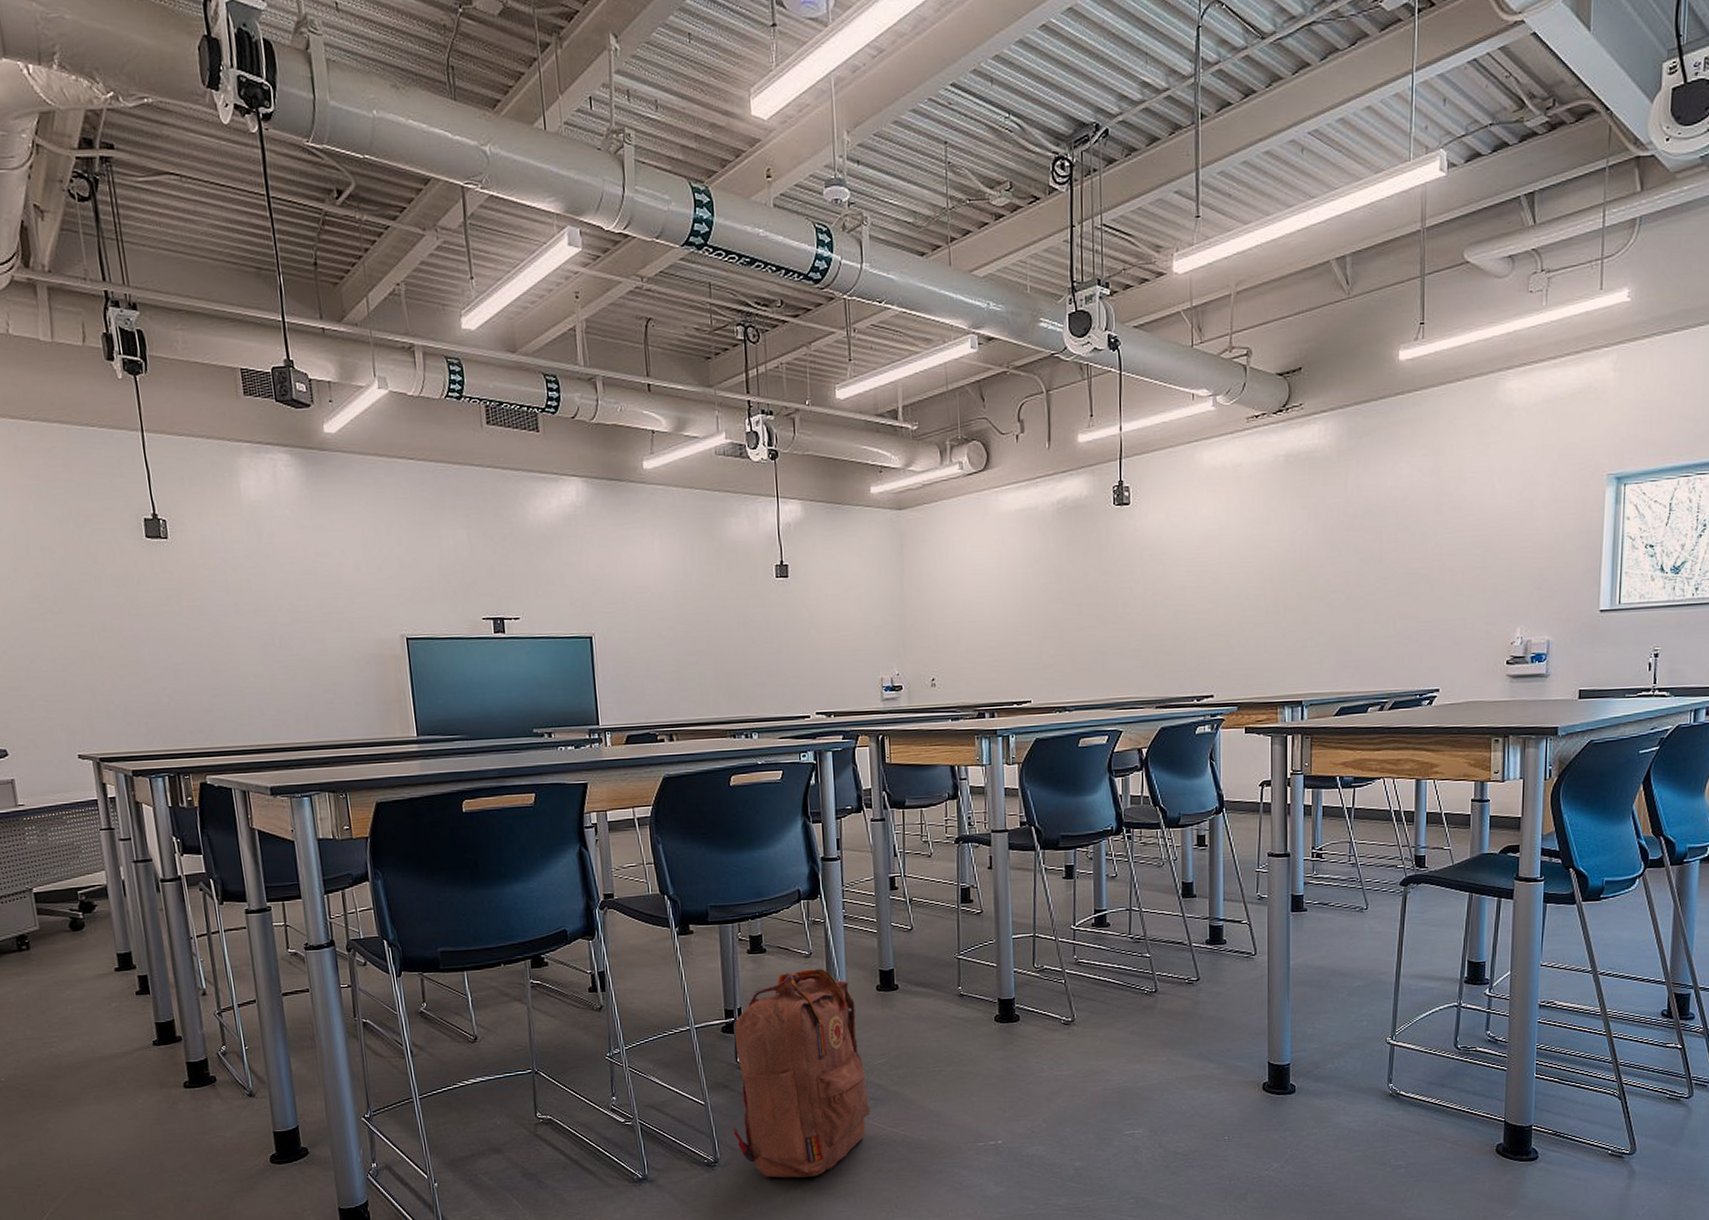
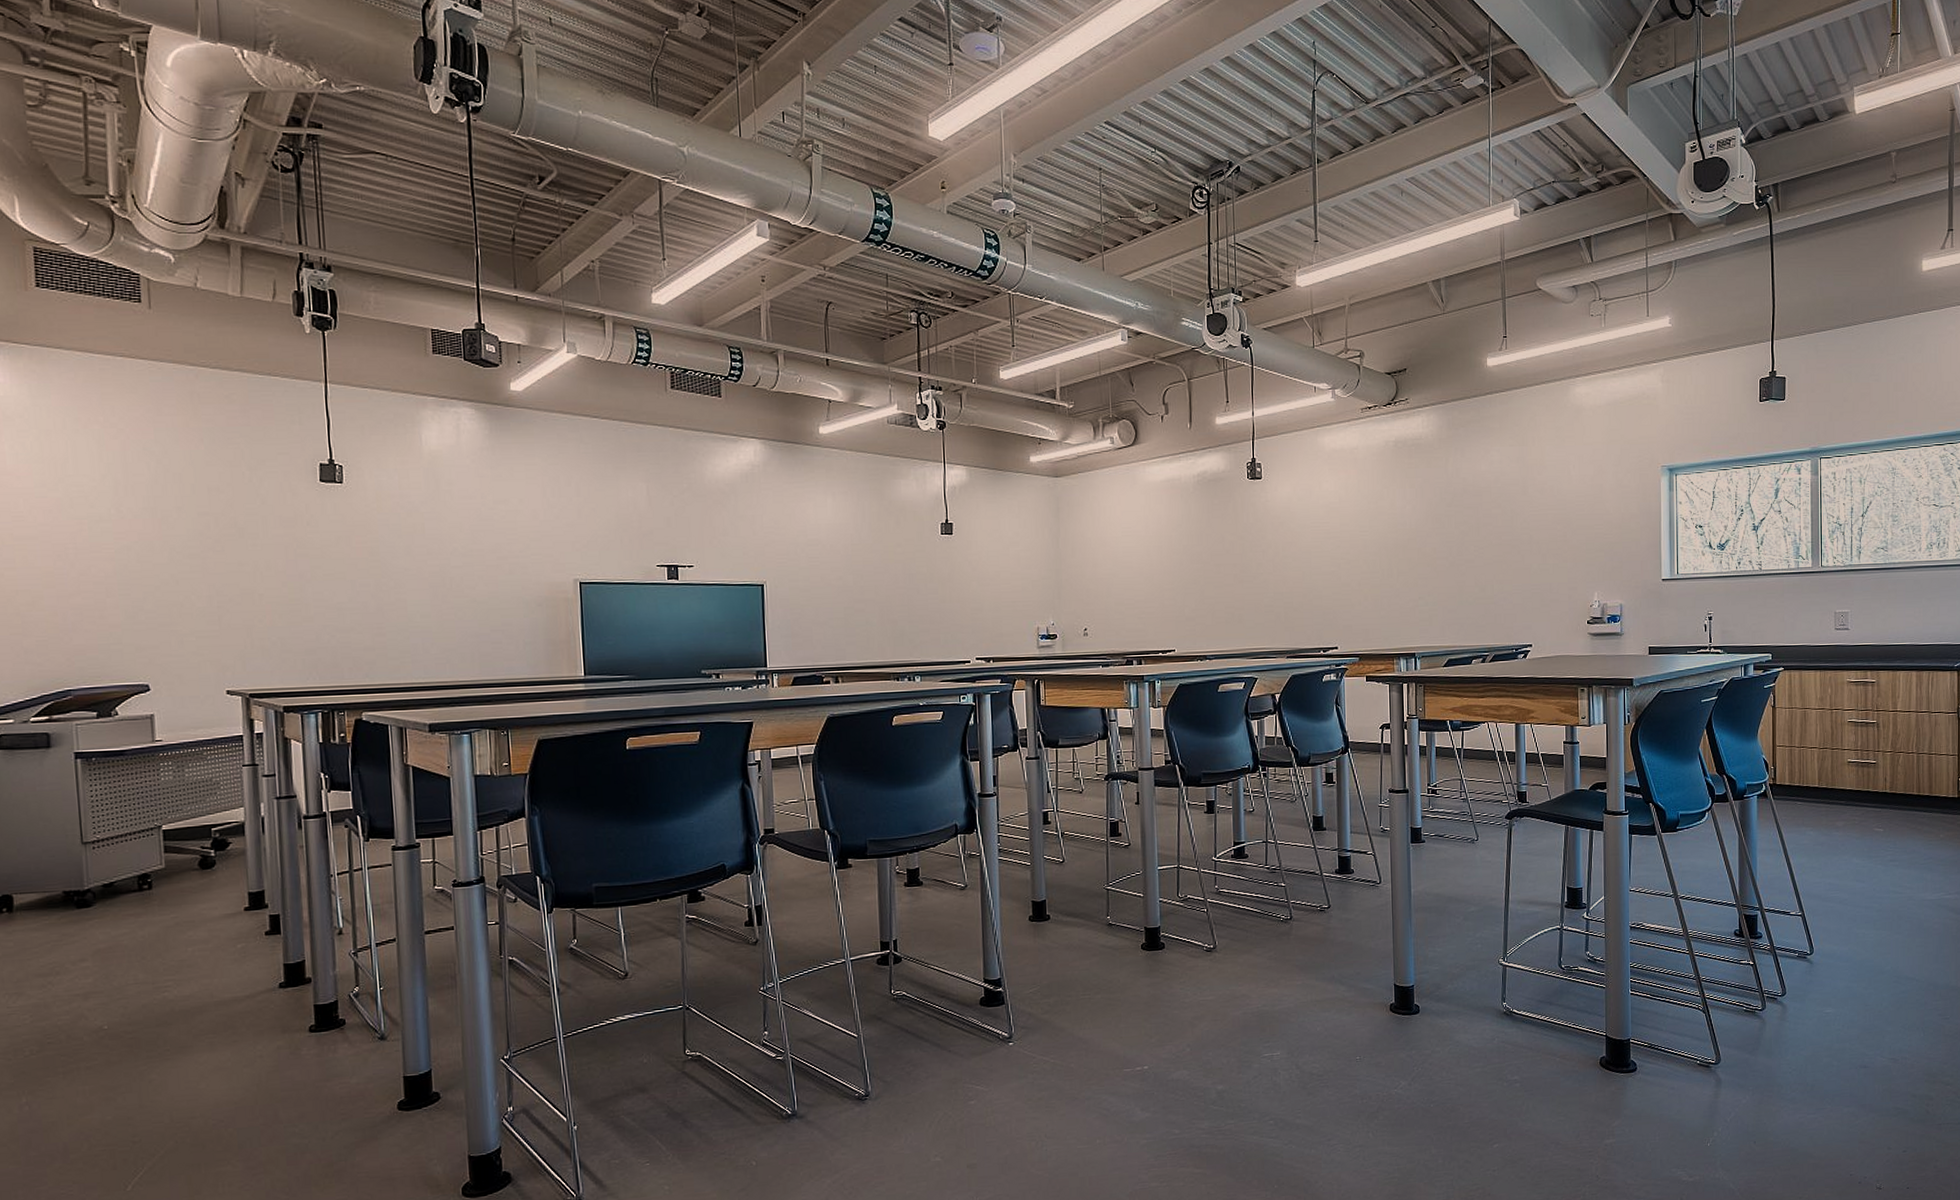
backpack: present [733,969,870,1178] -> none [885,900,1021,1110]

